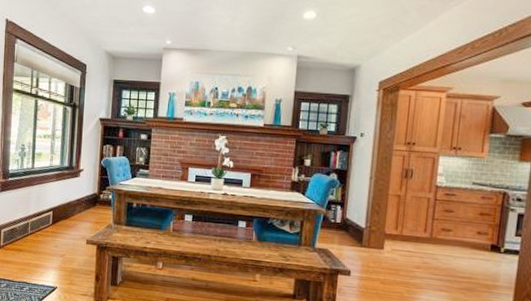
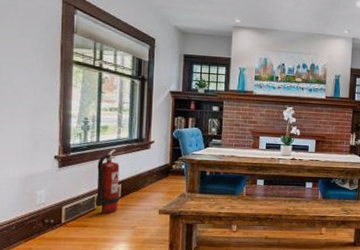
fire extinguisher: none [28,176,52,240] -> present [94,149,120,214]

